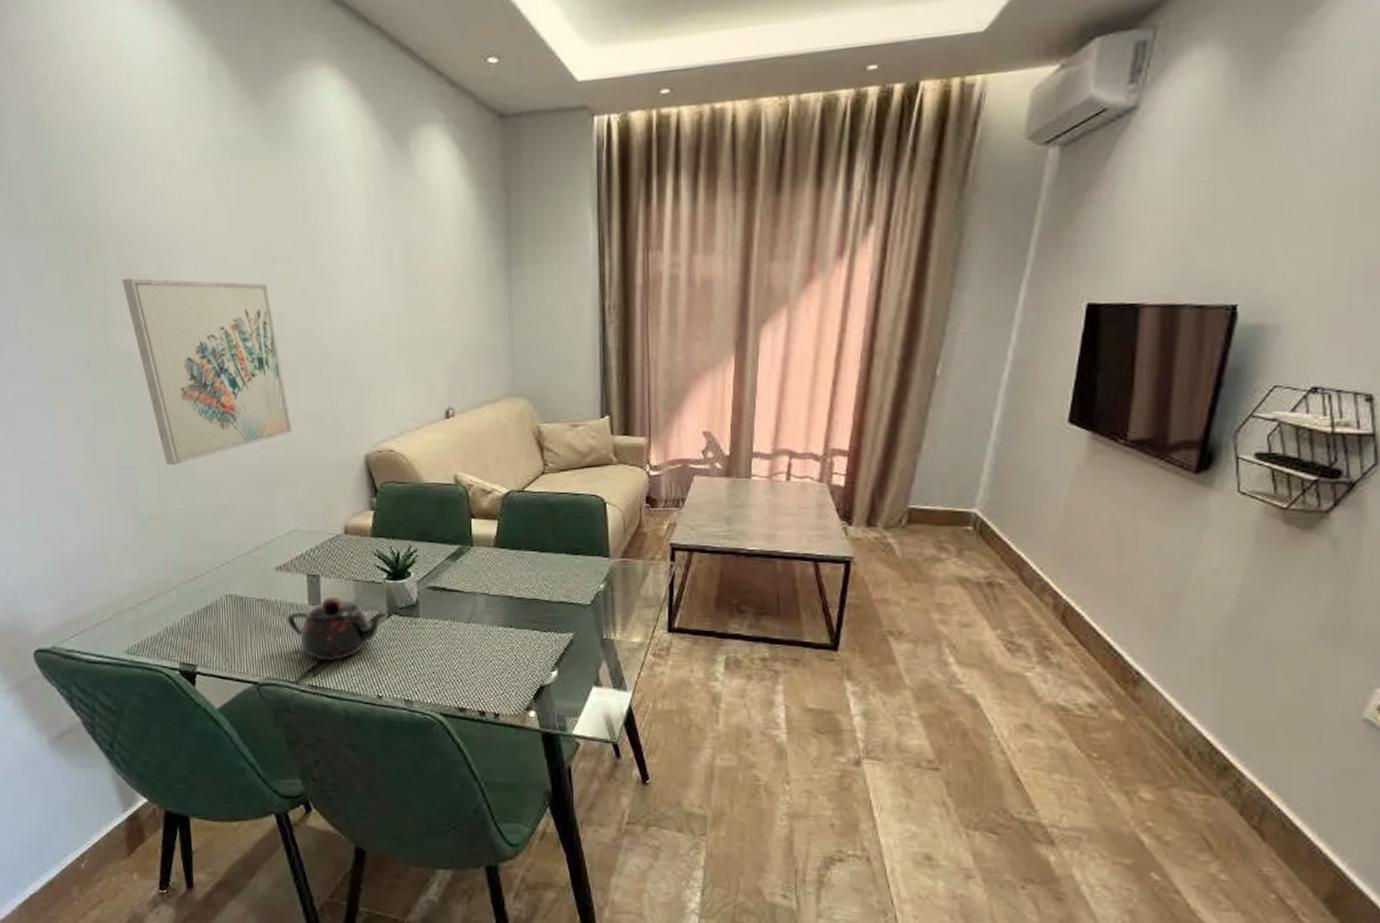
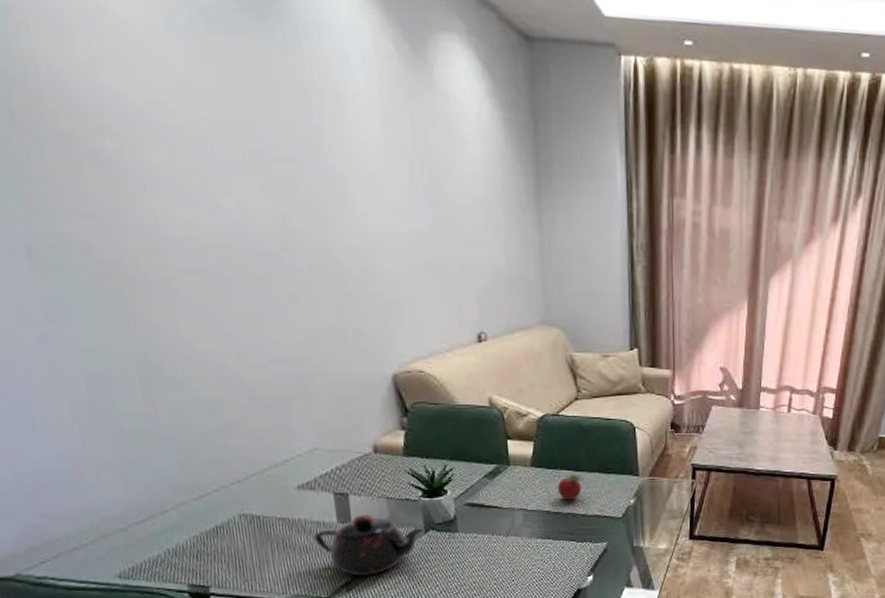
wall art: present [122,278,292,465] -> none [66,156,307,377]
fruit: none [521,554,550,584] -> present [557,473,584,500]

